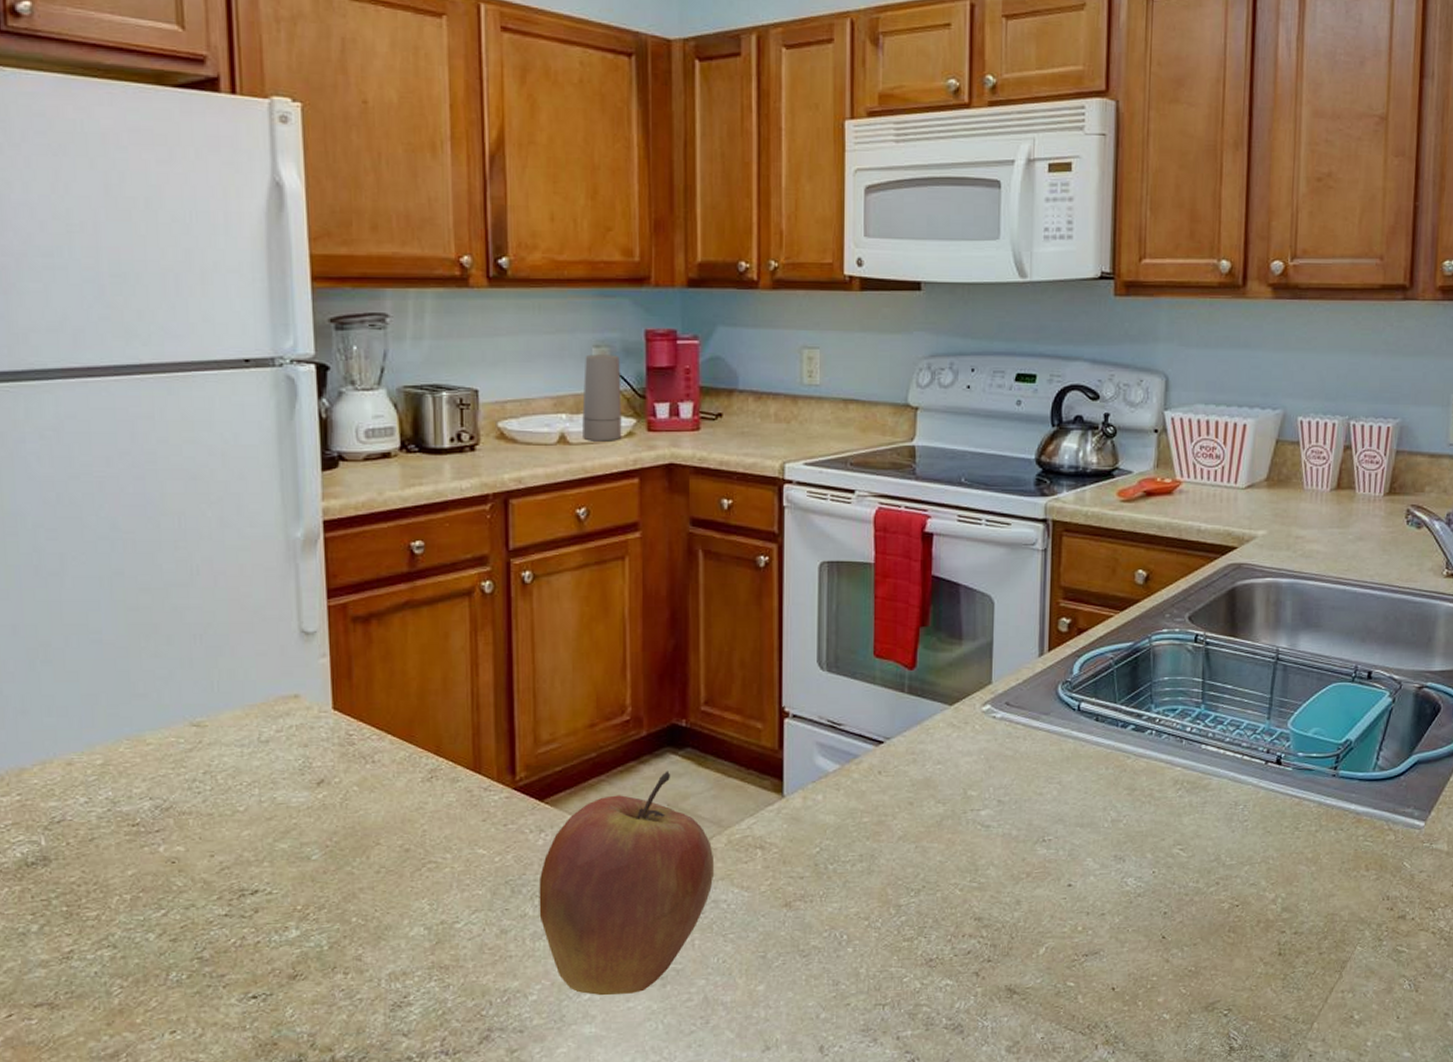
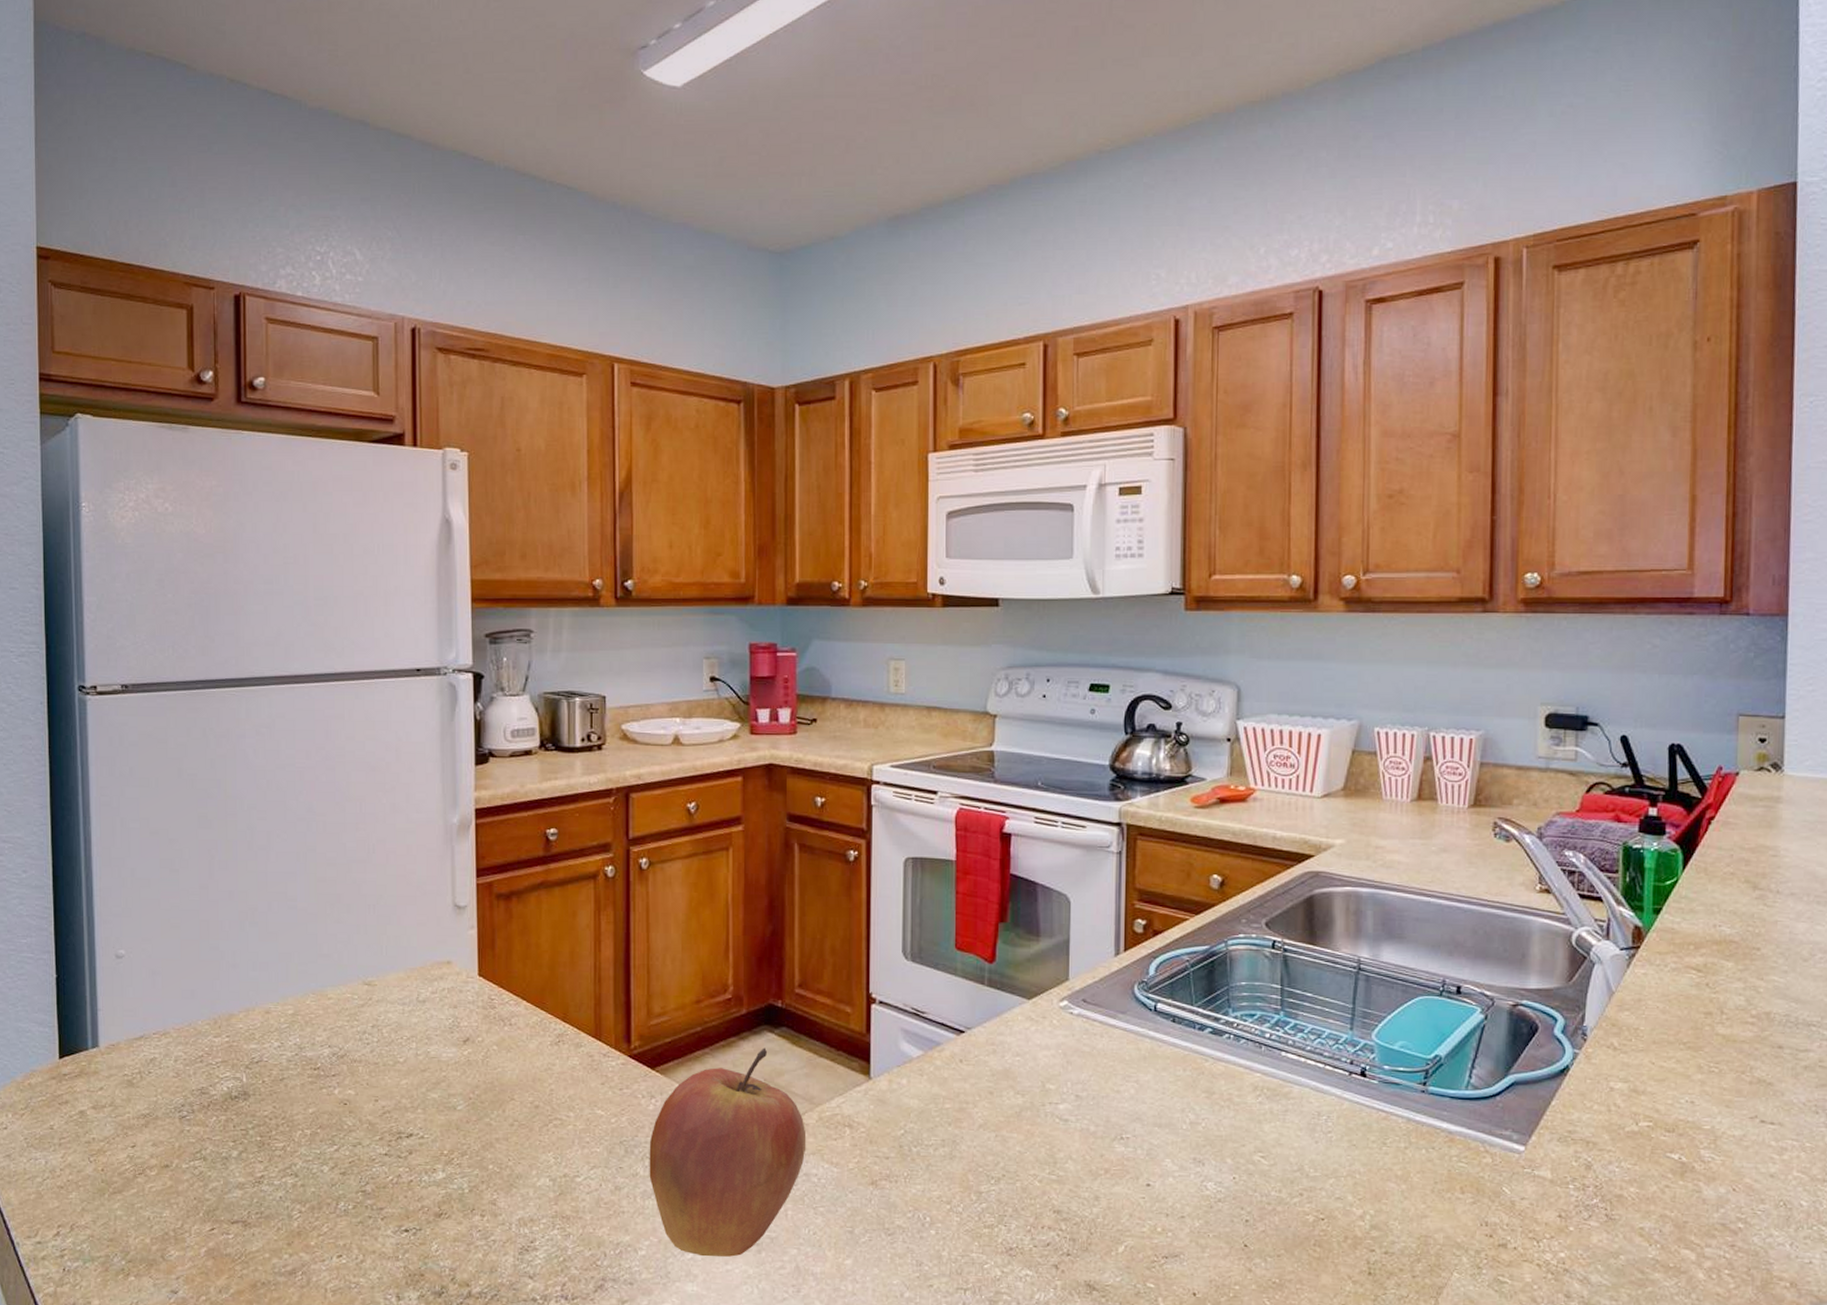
canister: present [582,354,622,441] -> none [694,665,728,743]

